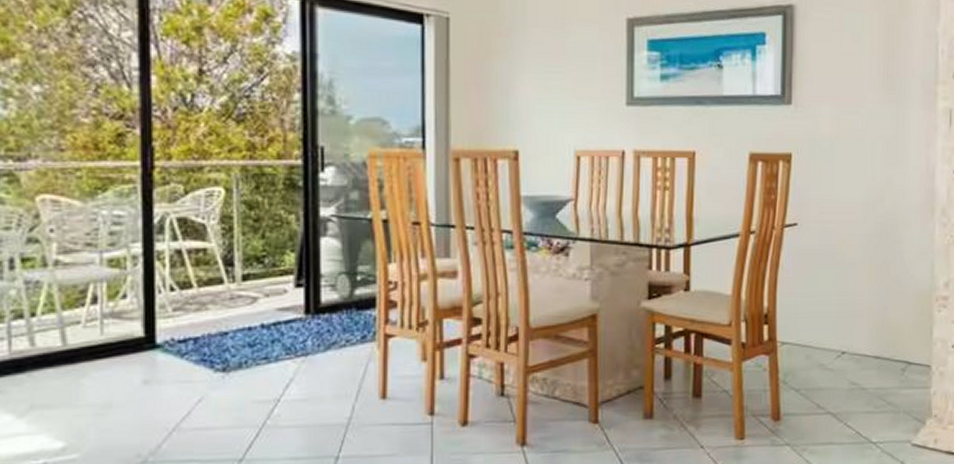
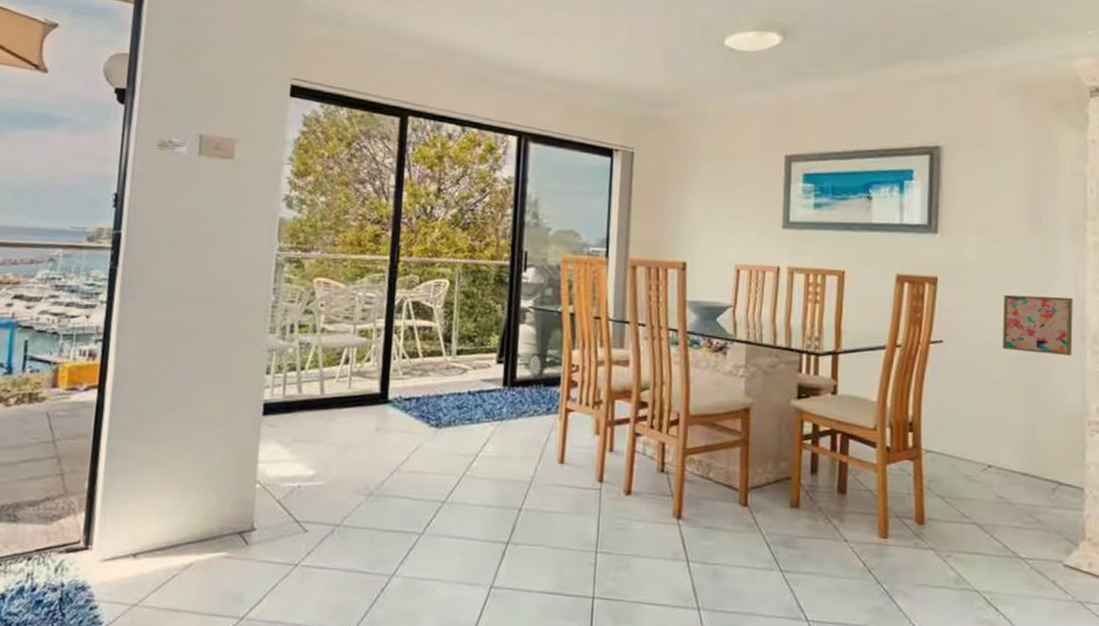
wall art: none [856,168,924,230] -> present [1003,294,1073,355]

